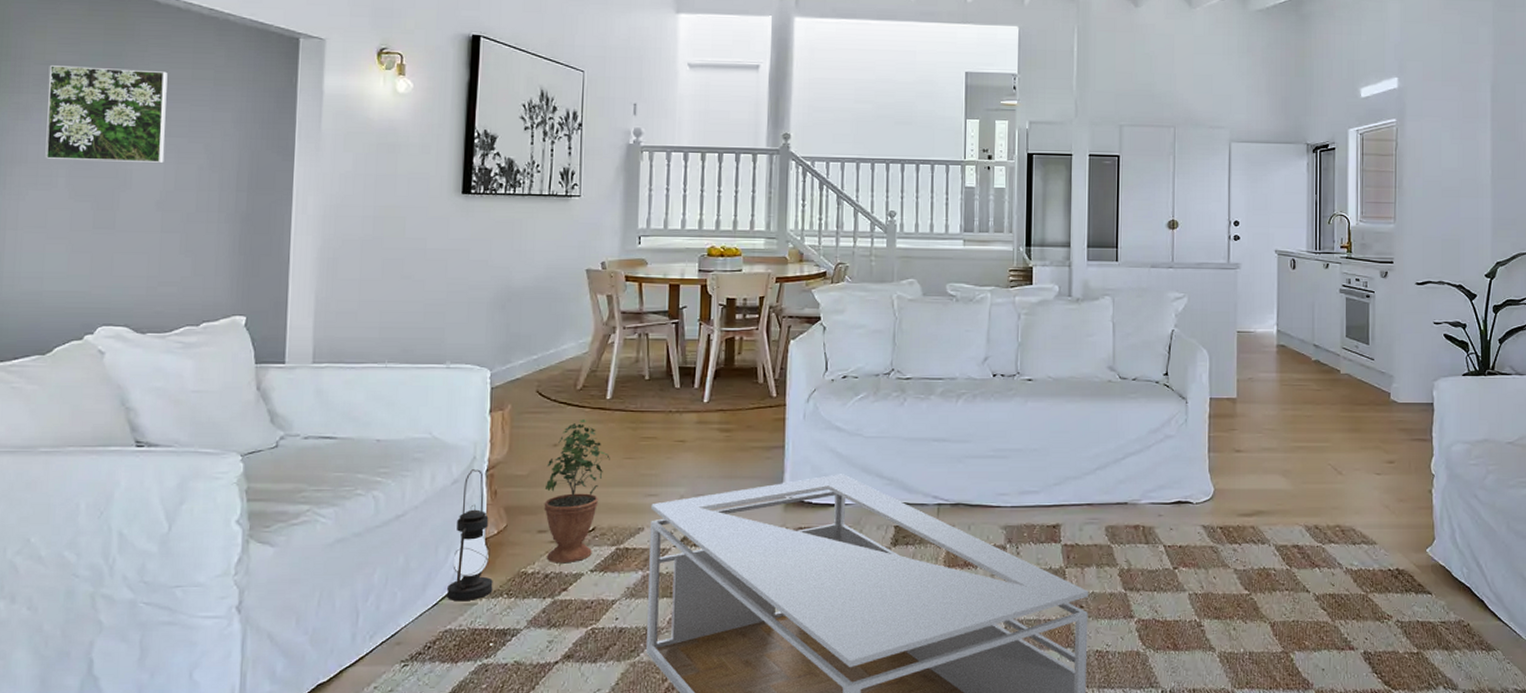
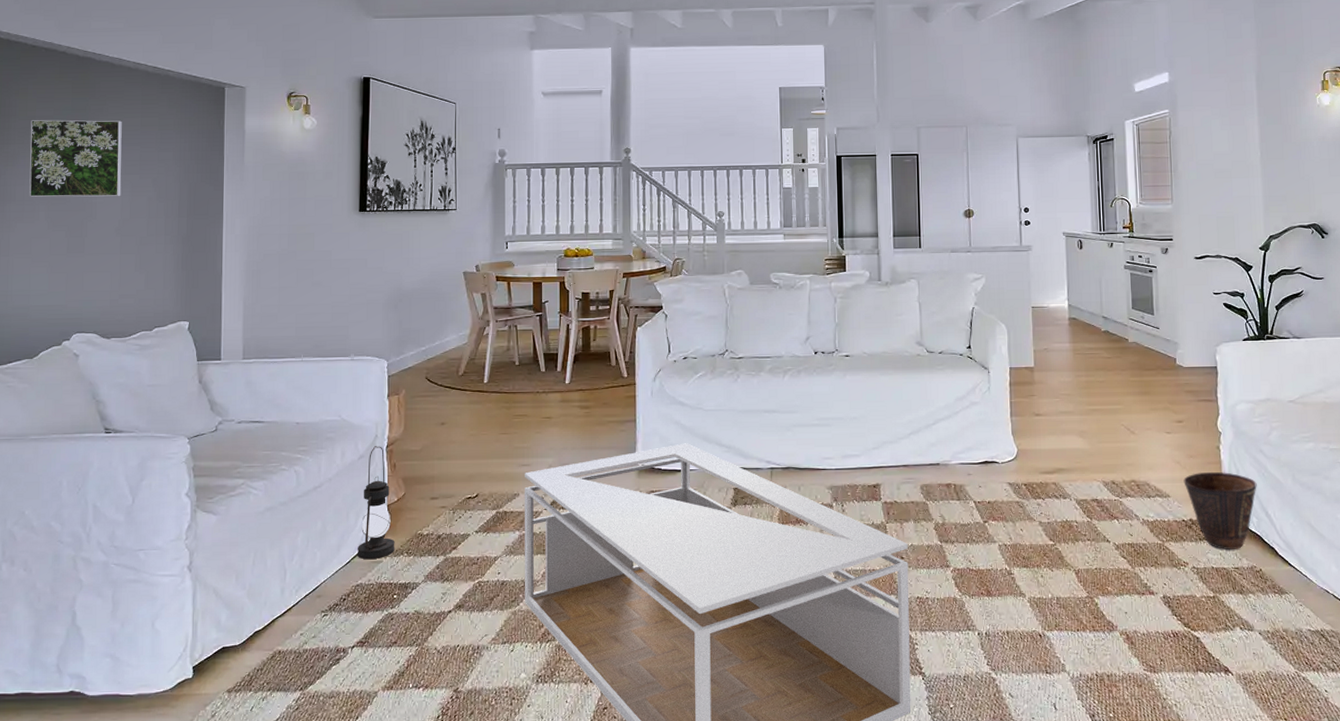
potted plant: present [544,419,610,564] -> none [435,401,489,526]
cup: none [1392,517,1469,603] -> present [1183,471,1257,551]

